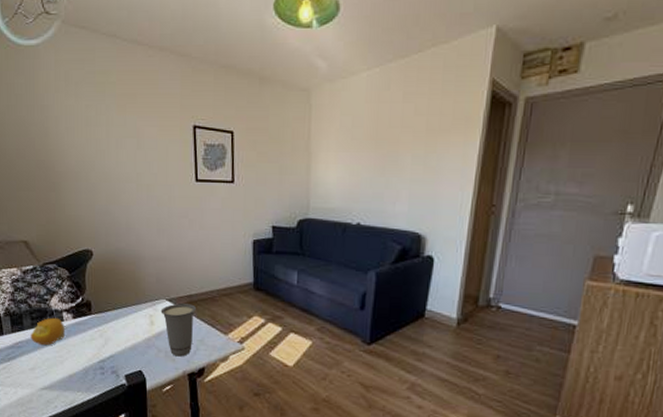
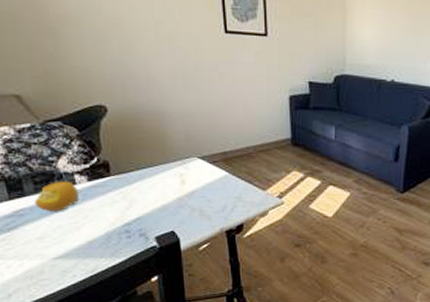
cup: present [160,303,197,357] -> none [192,161,233,215]

